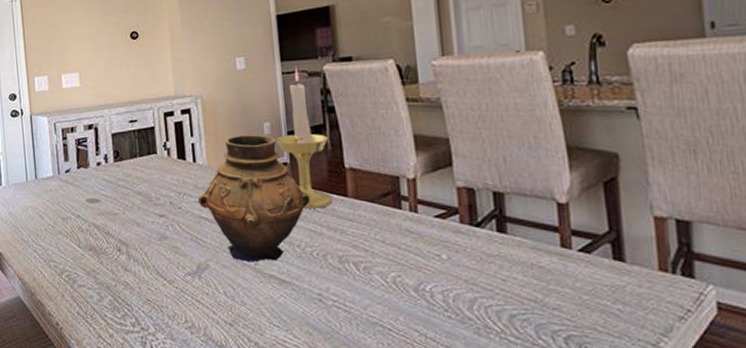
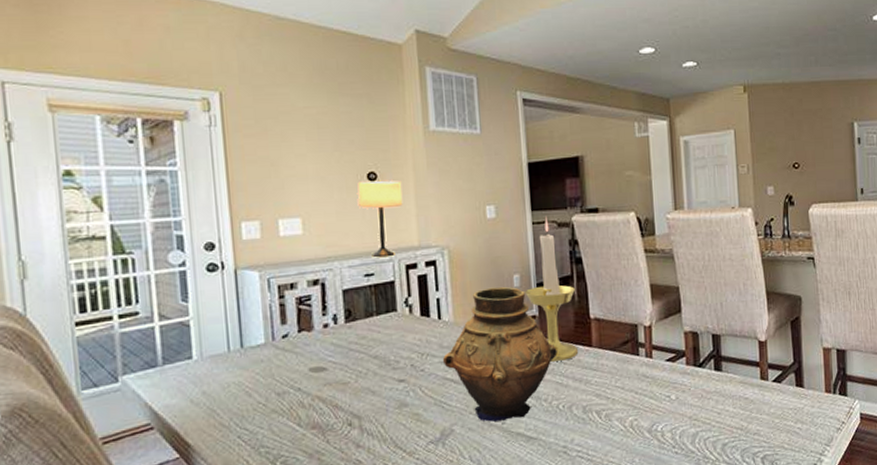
table lamp: none [123,38,161,106] -> present [358,180,403,258]

